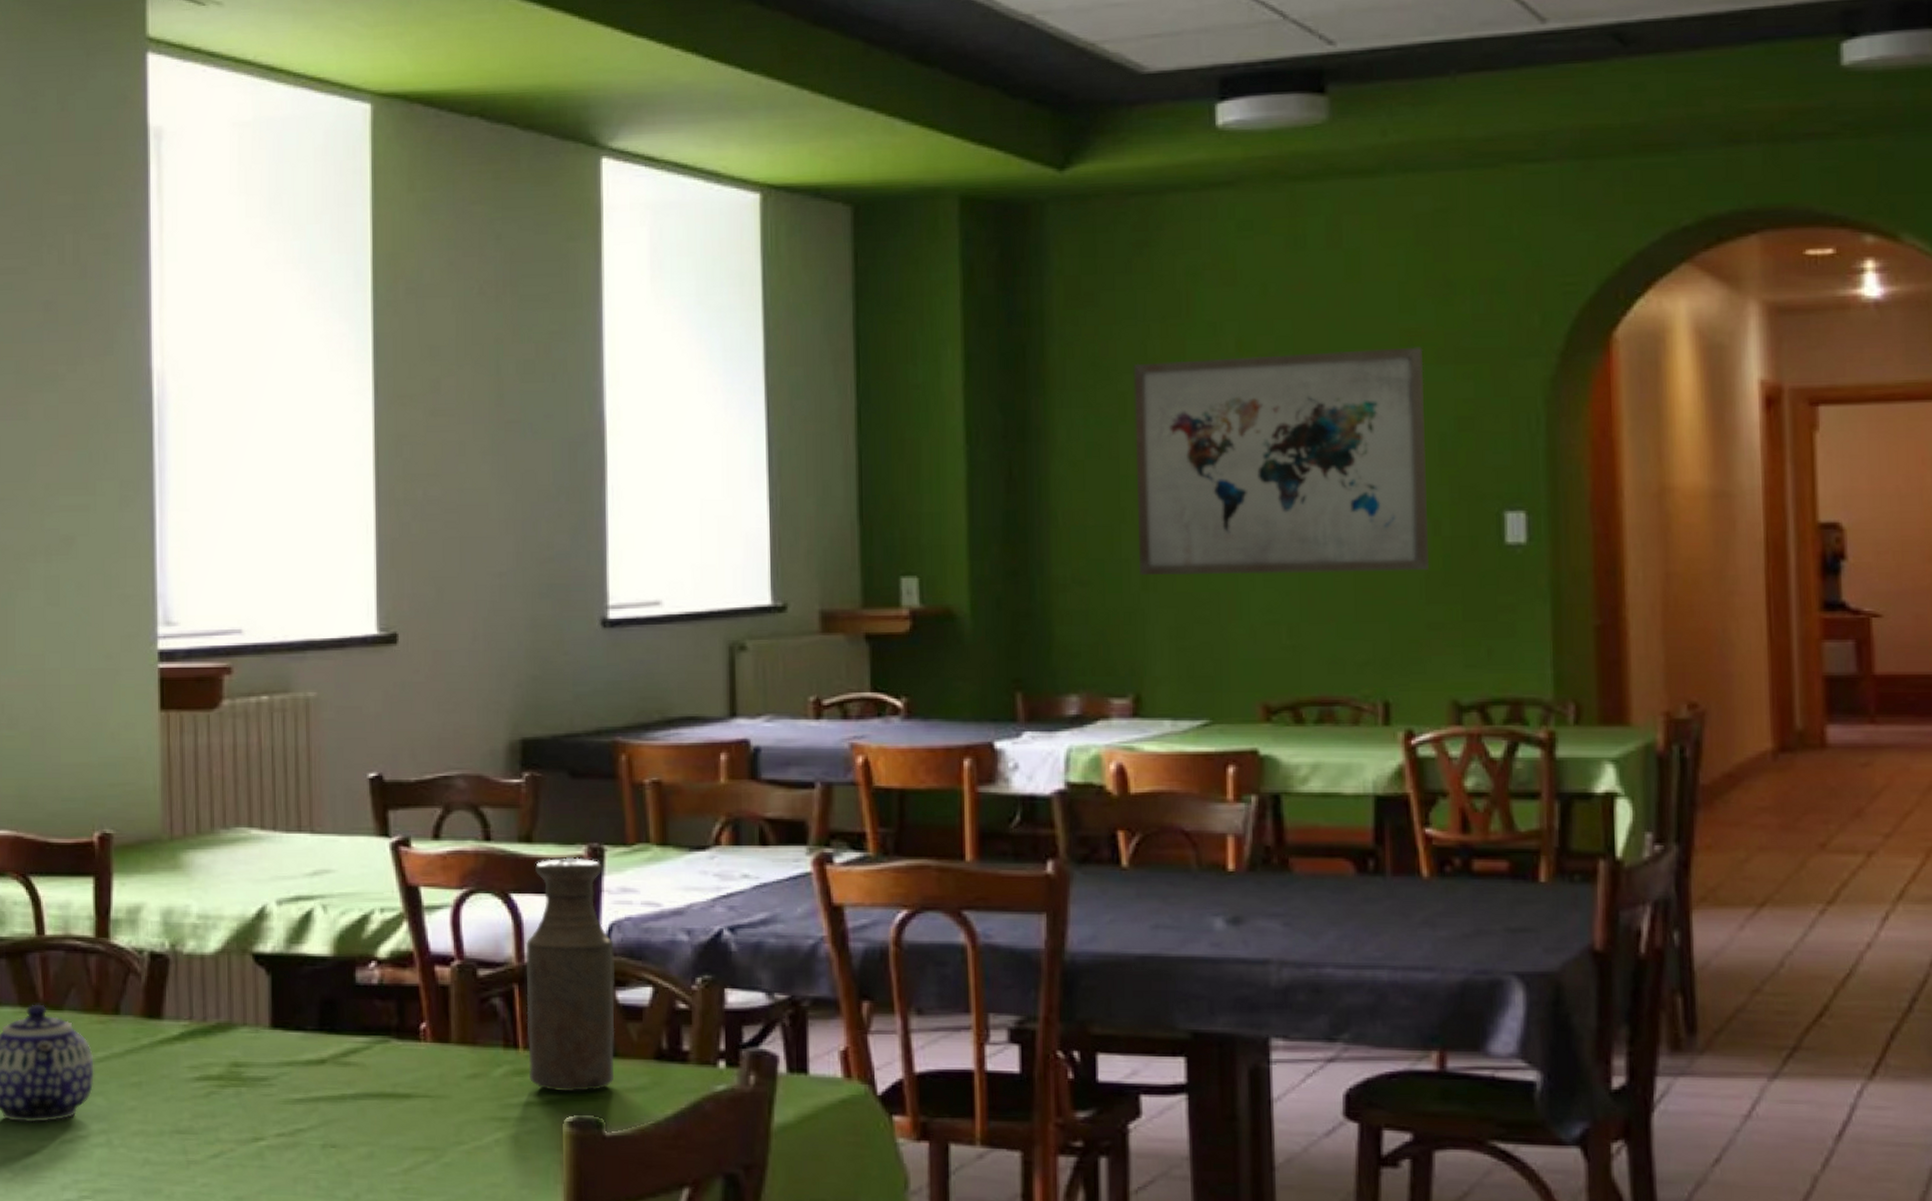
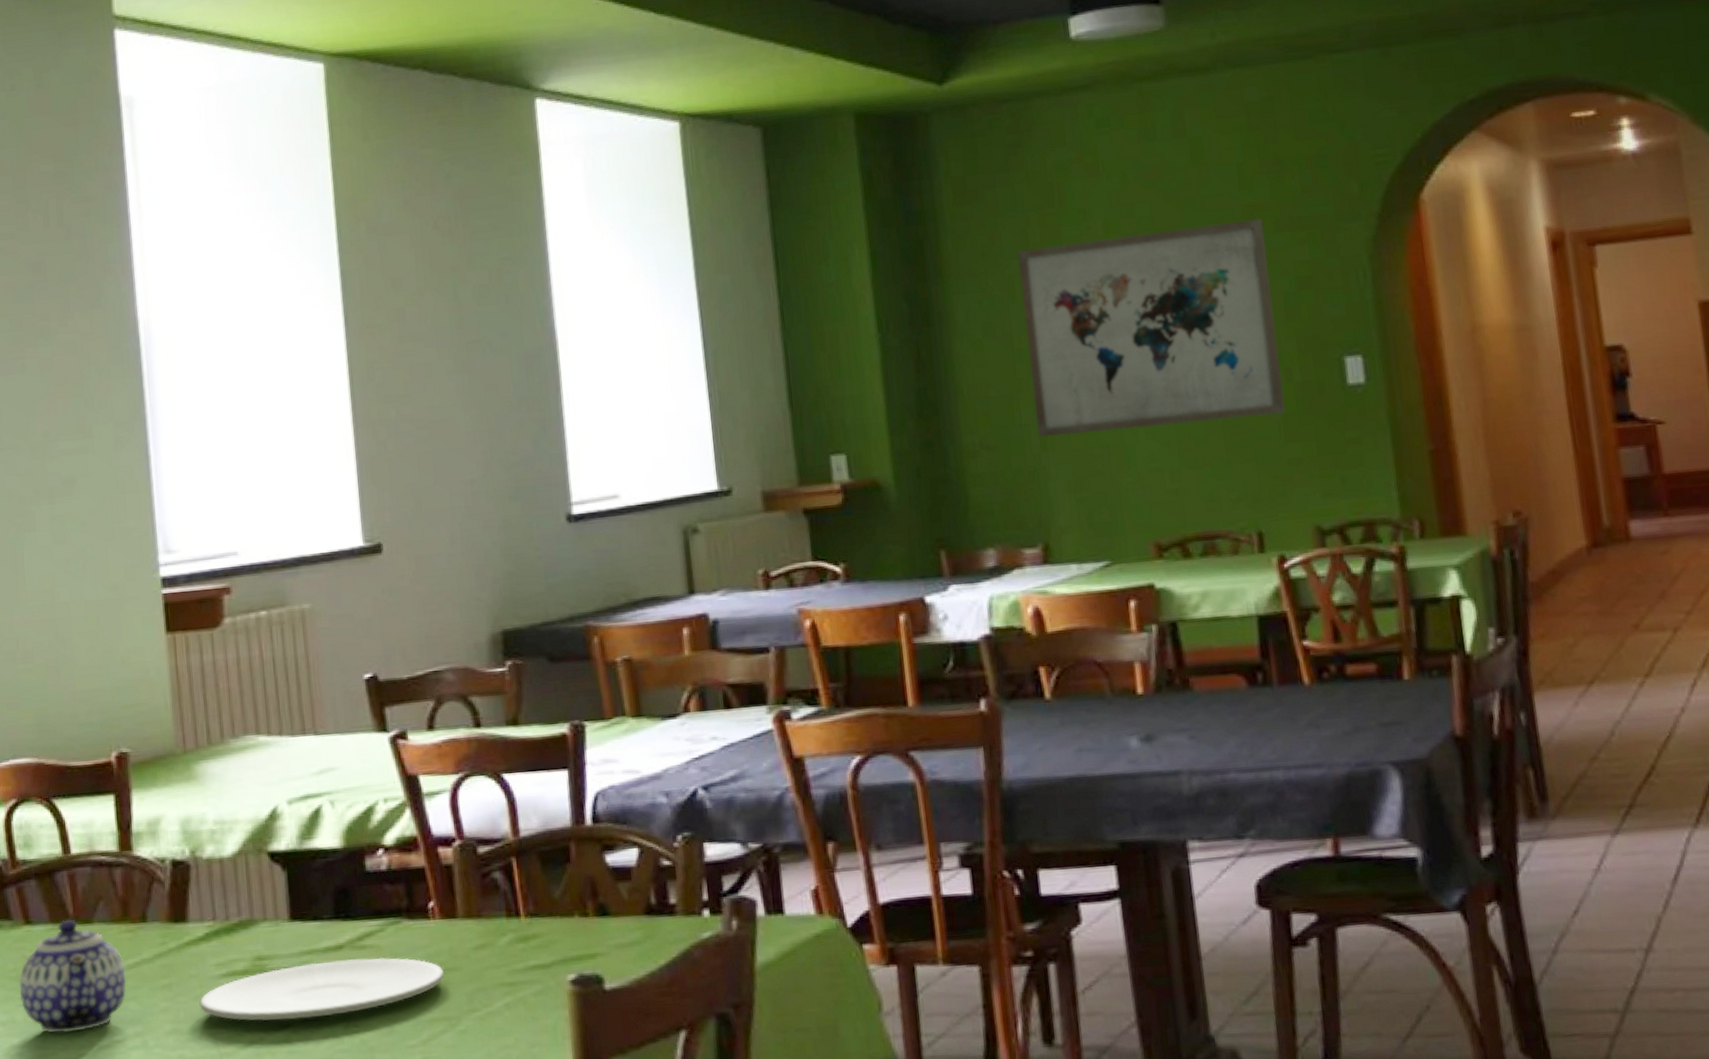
plate: none [169,1075,433,1134] -> present [199,957,445,1021]
bottle: present [525,857,615,1092] -> none [519,735,610,954]

